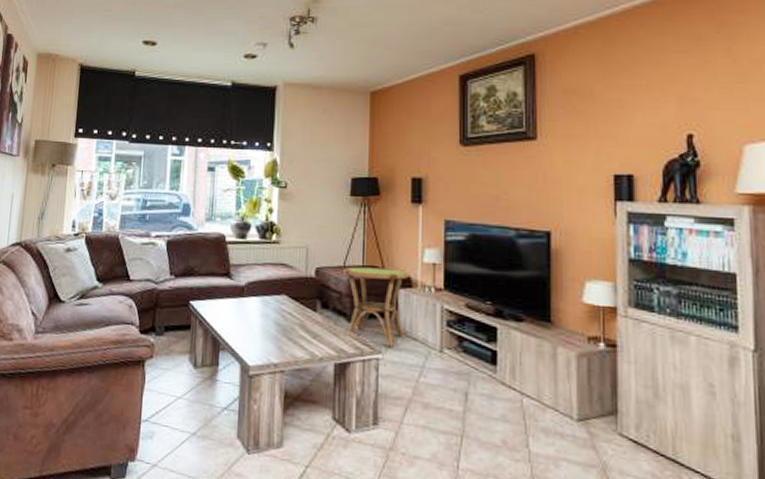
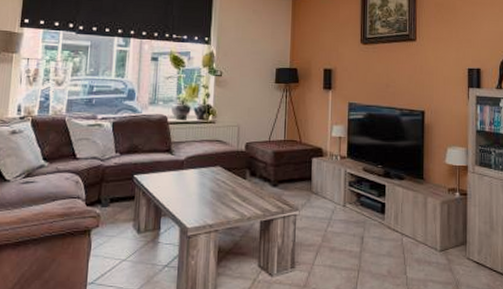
side table: present [344,266,410,347] -> none [269,141,321,204]

